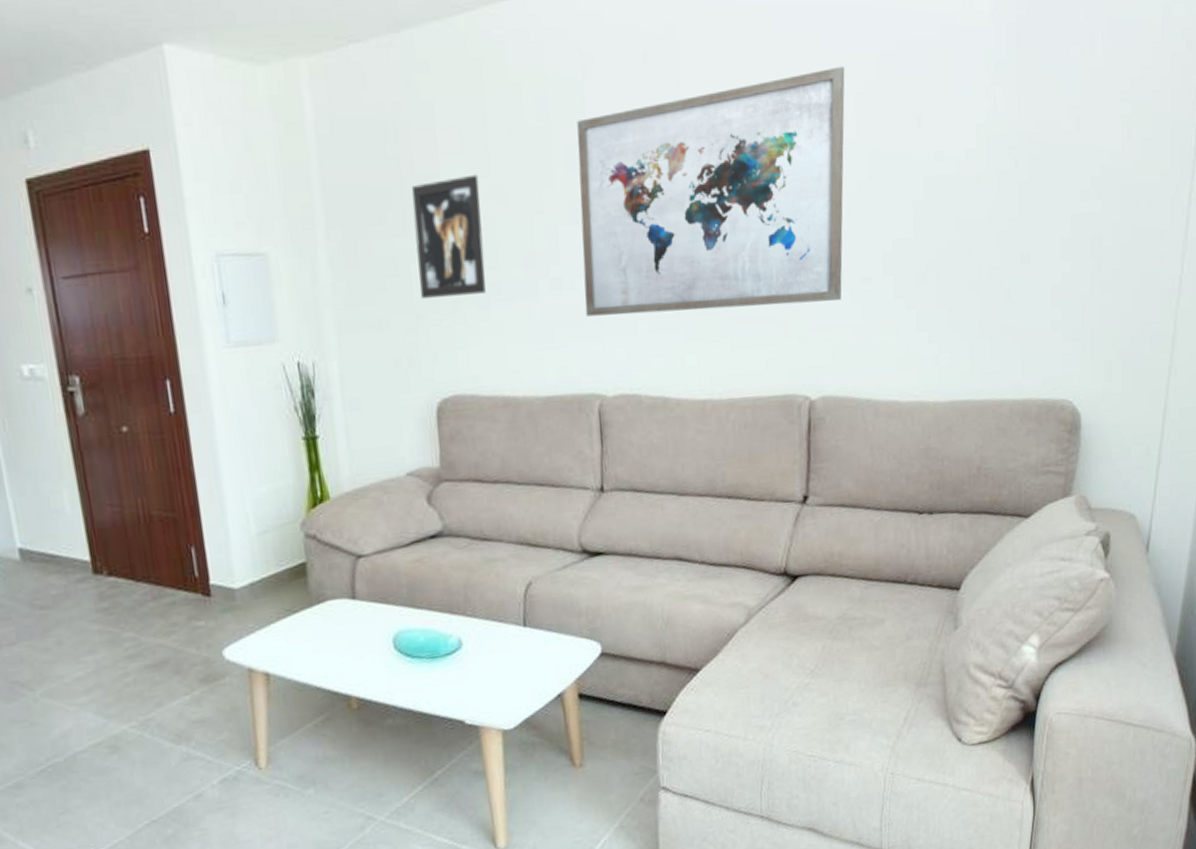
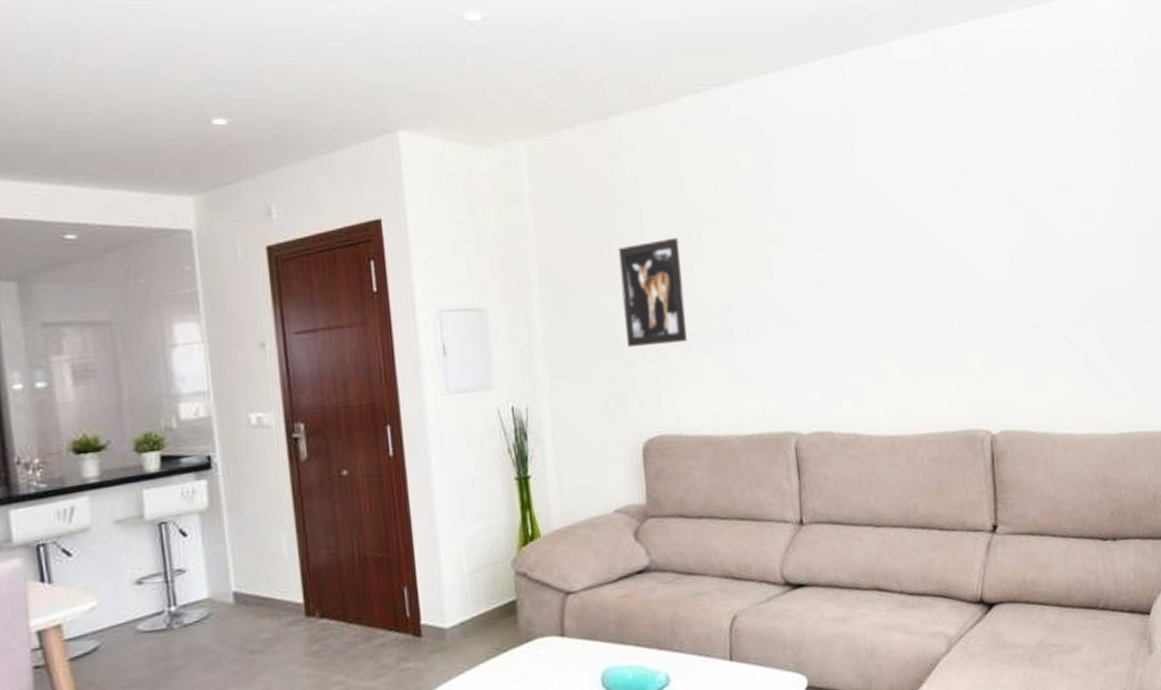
wall art: present [577,66,845,317] -> none [765,144,1012,361]

